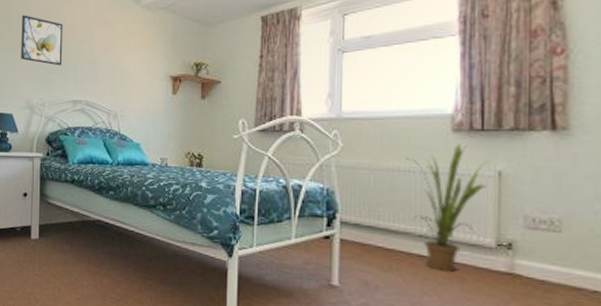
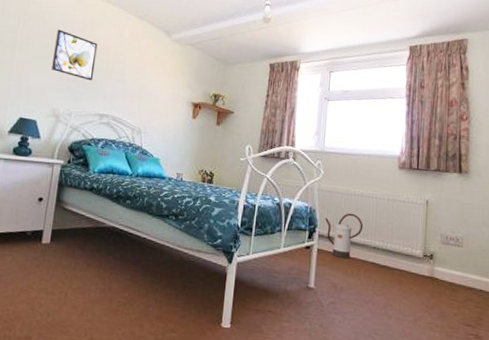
watering can: none [347,193,403,251] -> present [324,213,363,259]
house plant: present [405,143,489,273] -> none [367,178,421,277]

